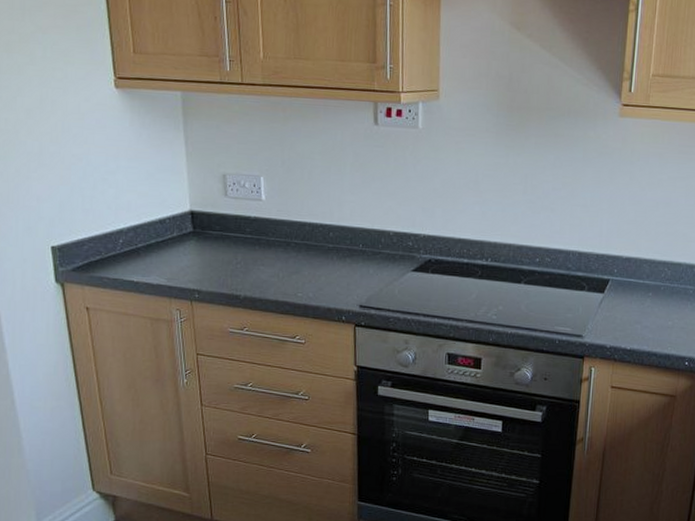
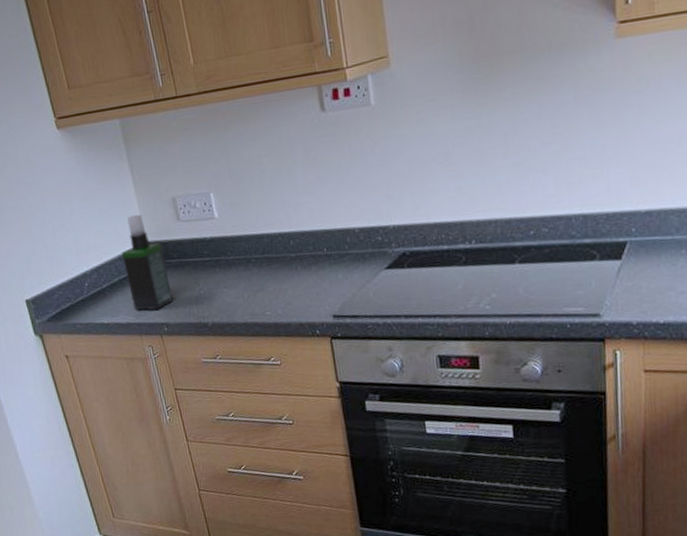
spray bottle: none [162,183,209,276] -> present [121,215,173,311]

